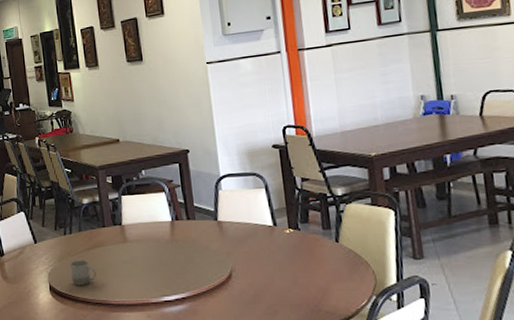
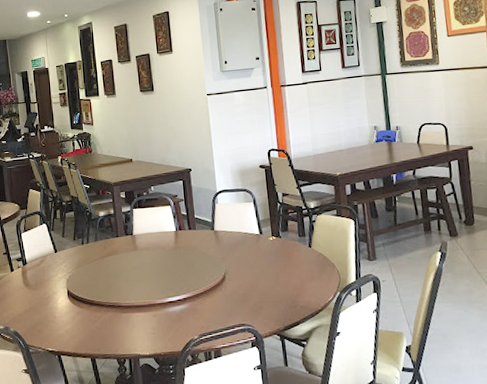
cup: present [69,260,96,286] -> none [86,267,110,290]

